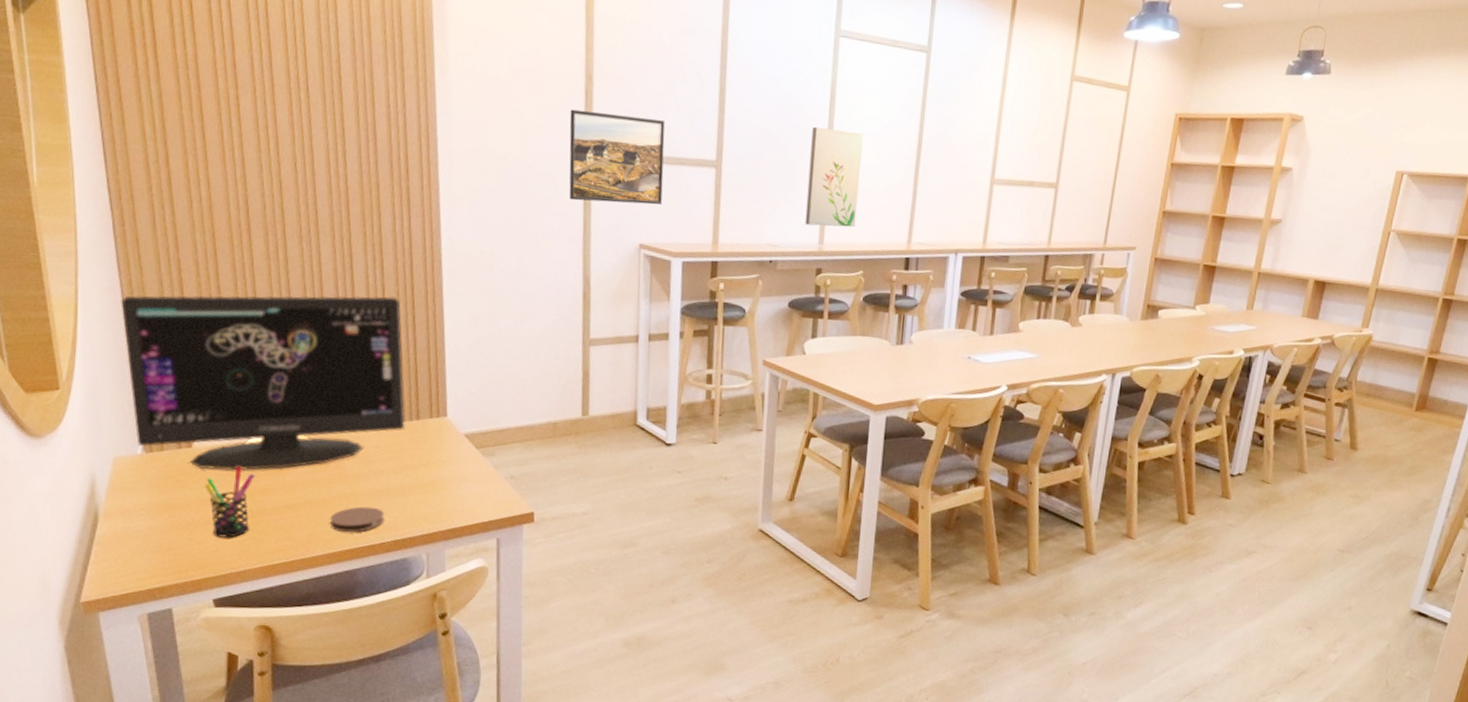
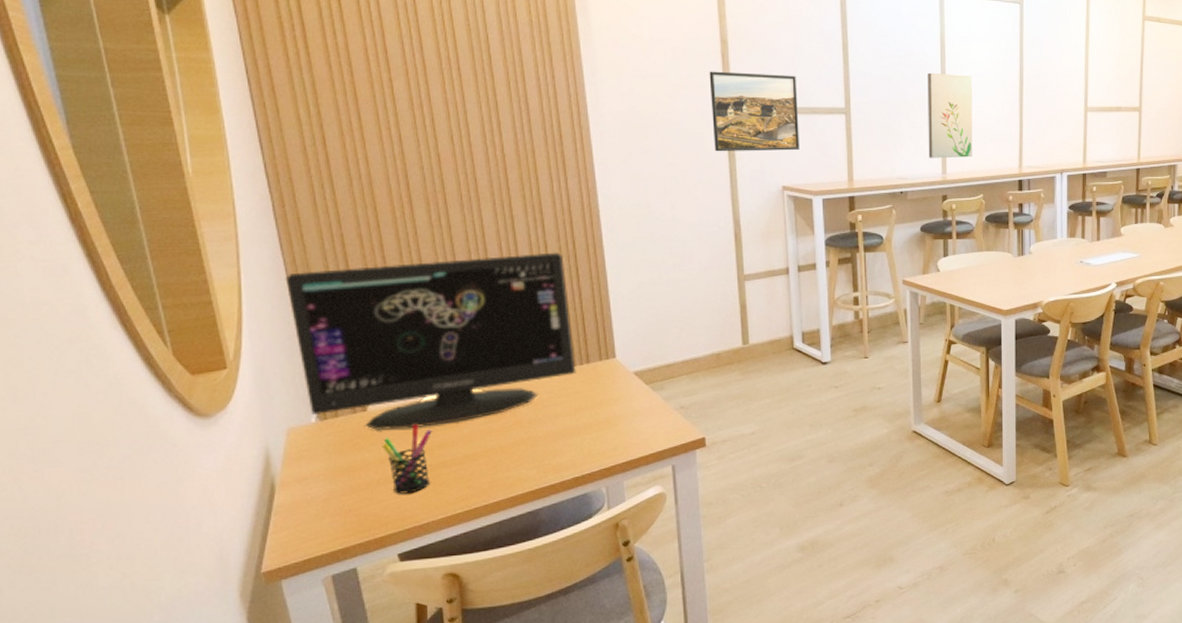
coaster: present [330,506,385,532] -> none [509,449,563,475]

